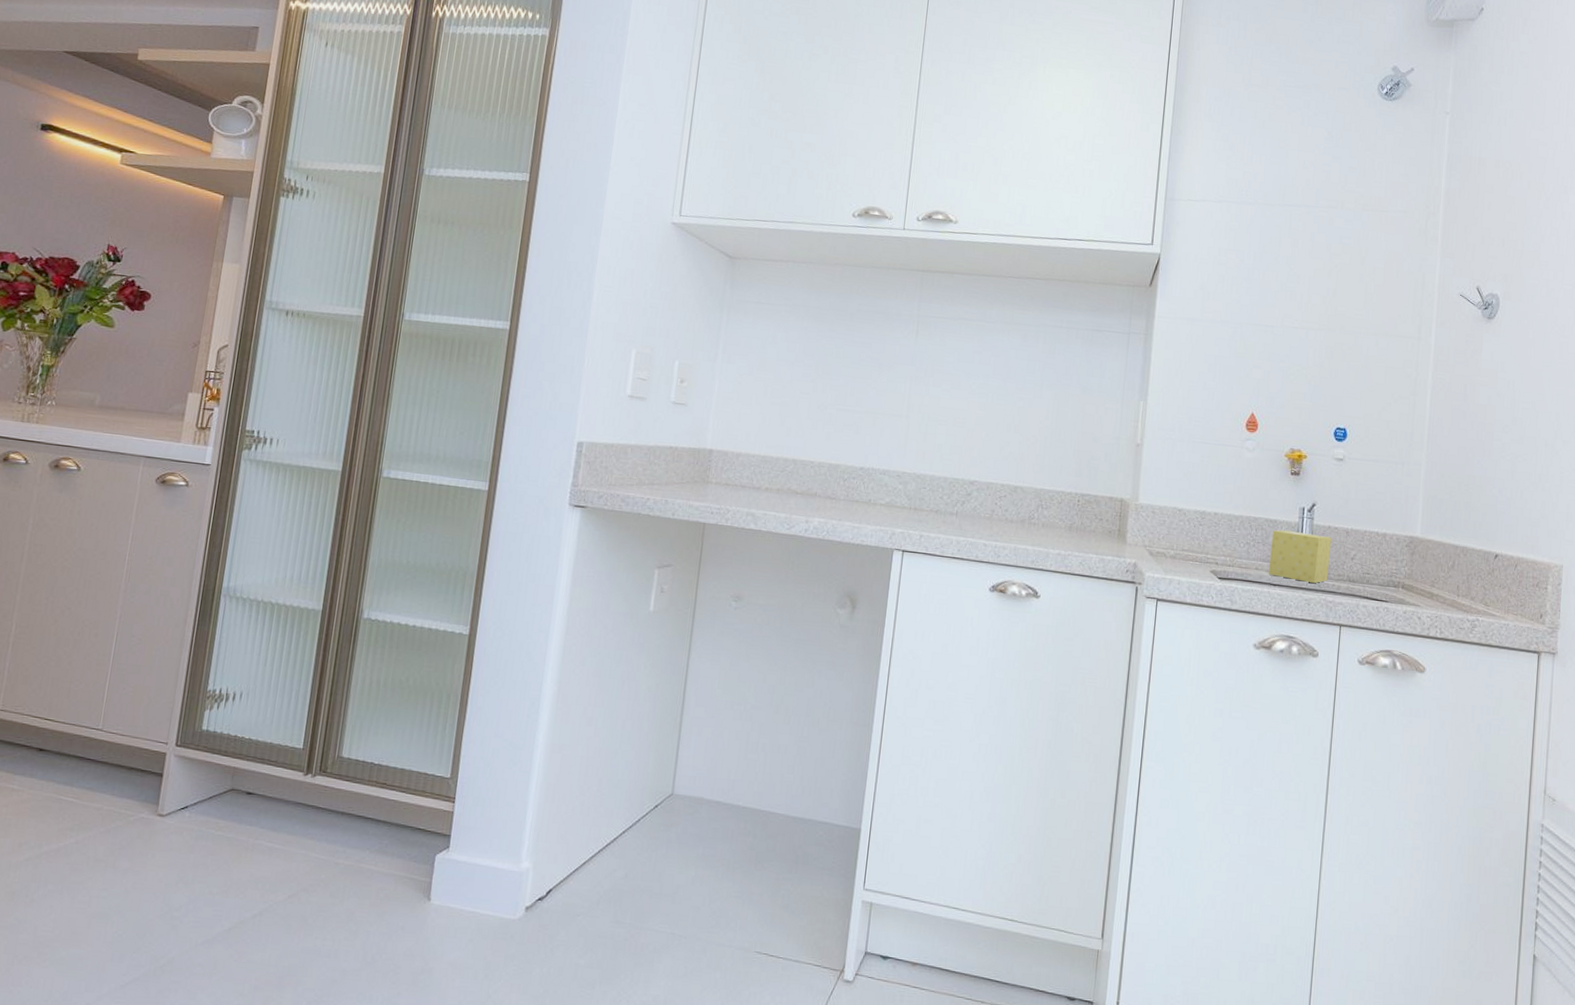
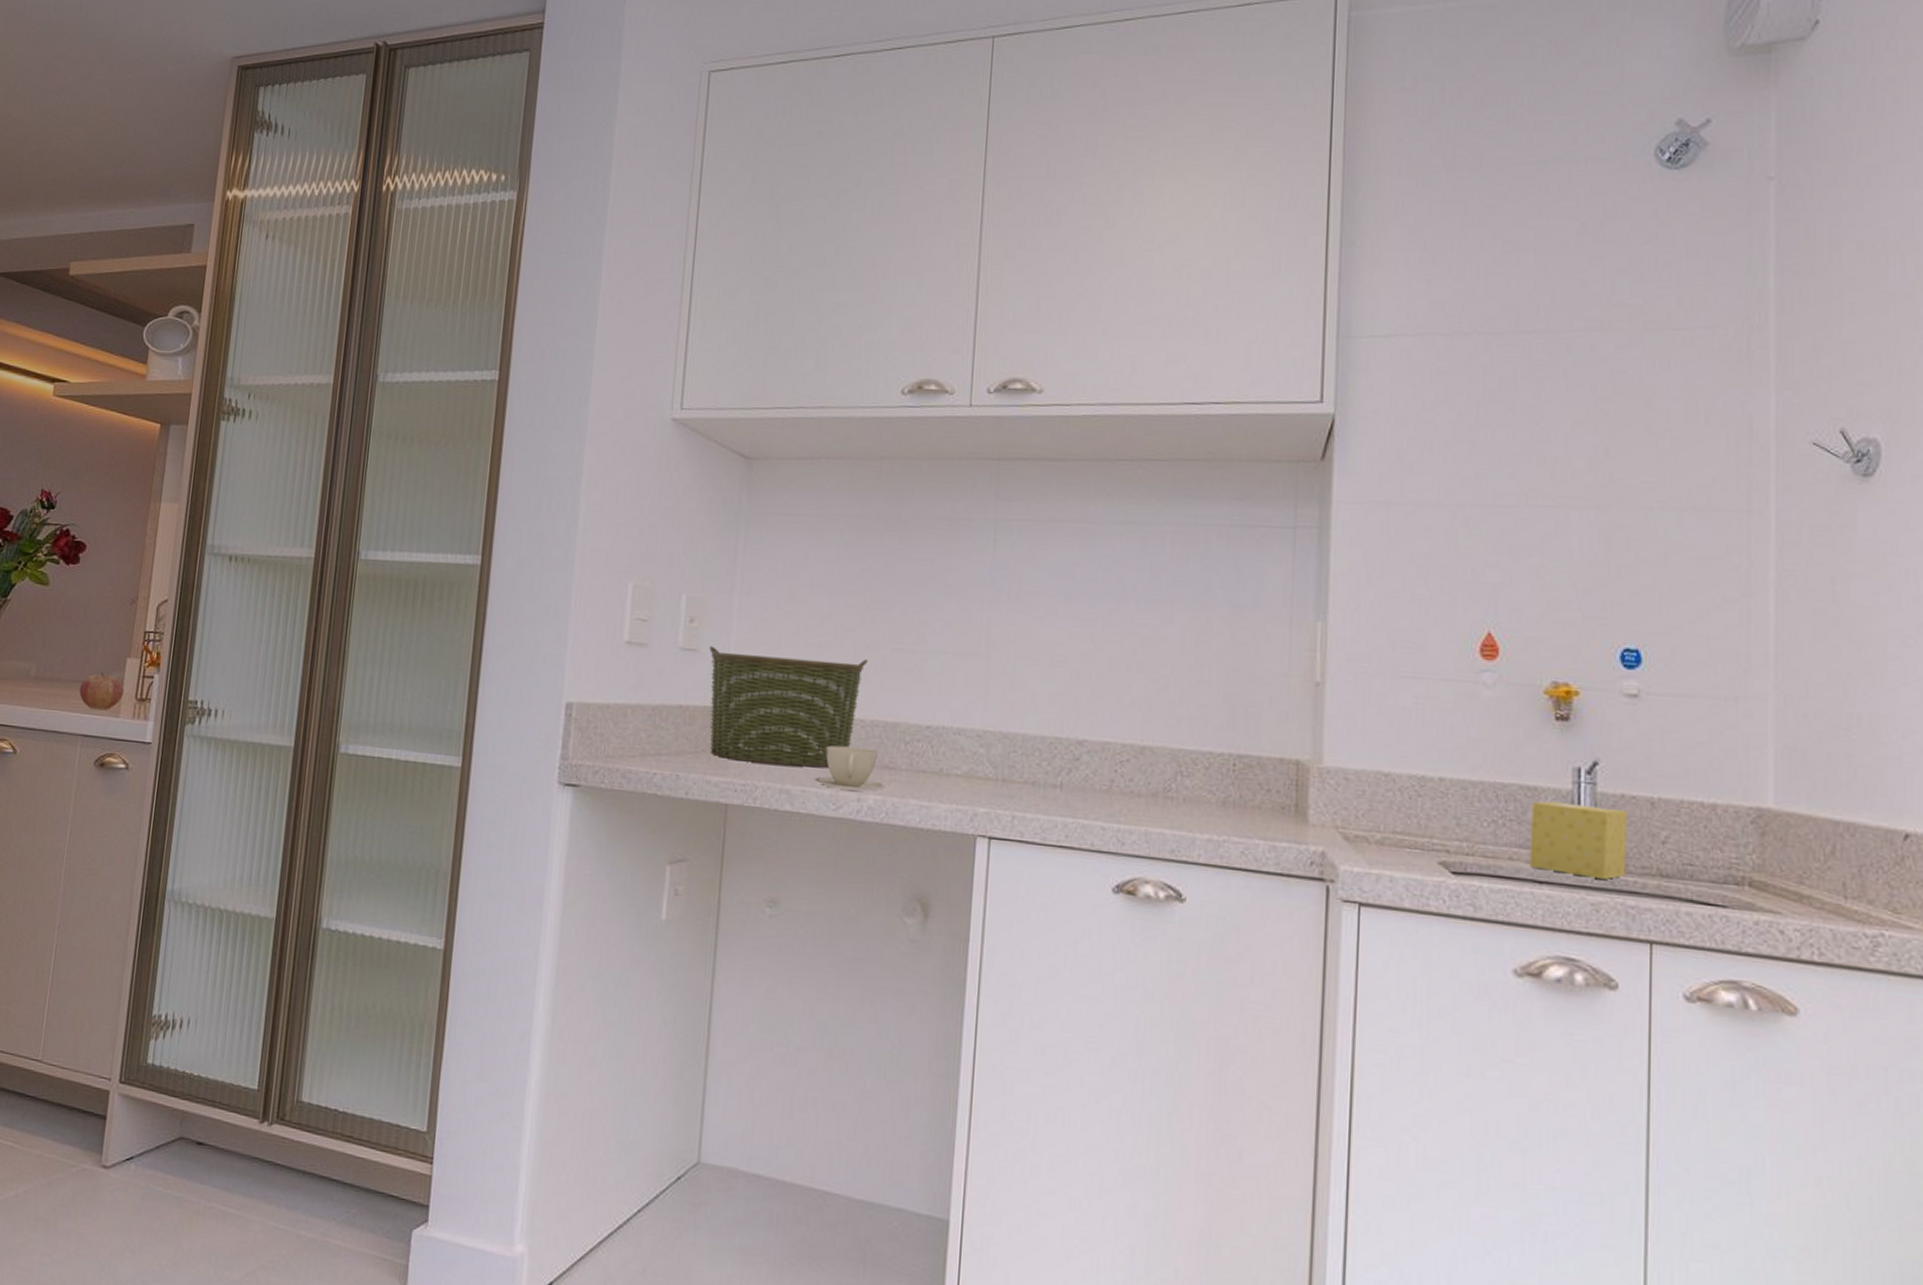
fruit: none [142,403,186,436] -> present [79,671,124,710]
basket: none [693,402,819,497] -> present [709,646,869,768]
teacup: none [774,480,828,516] -> present [815,745,886,792]

